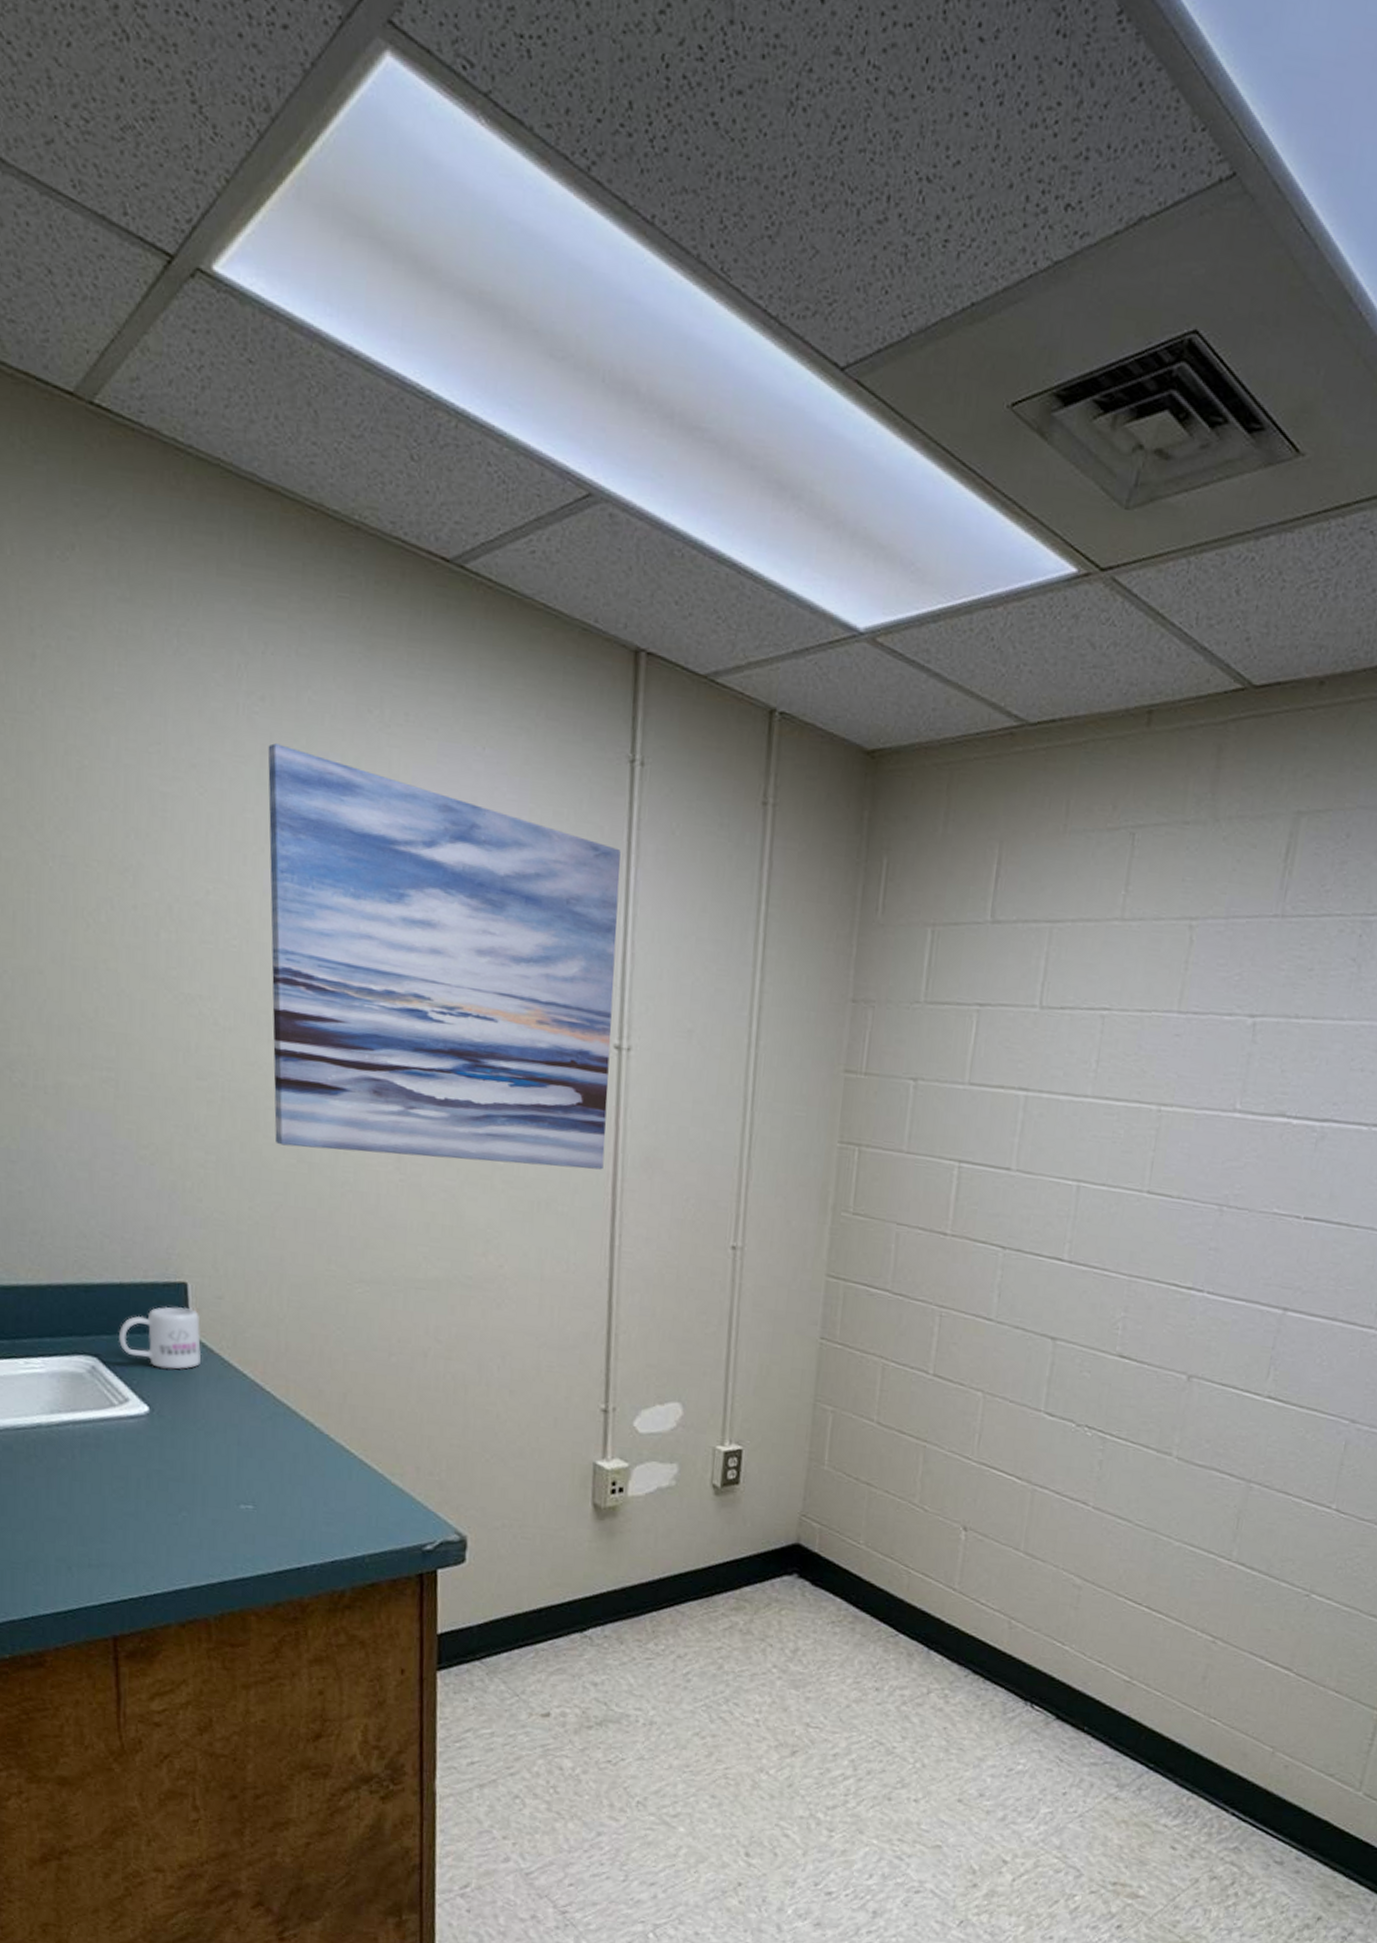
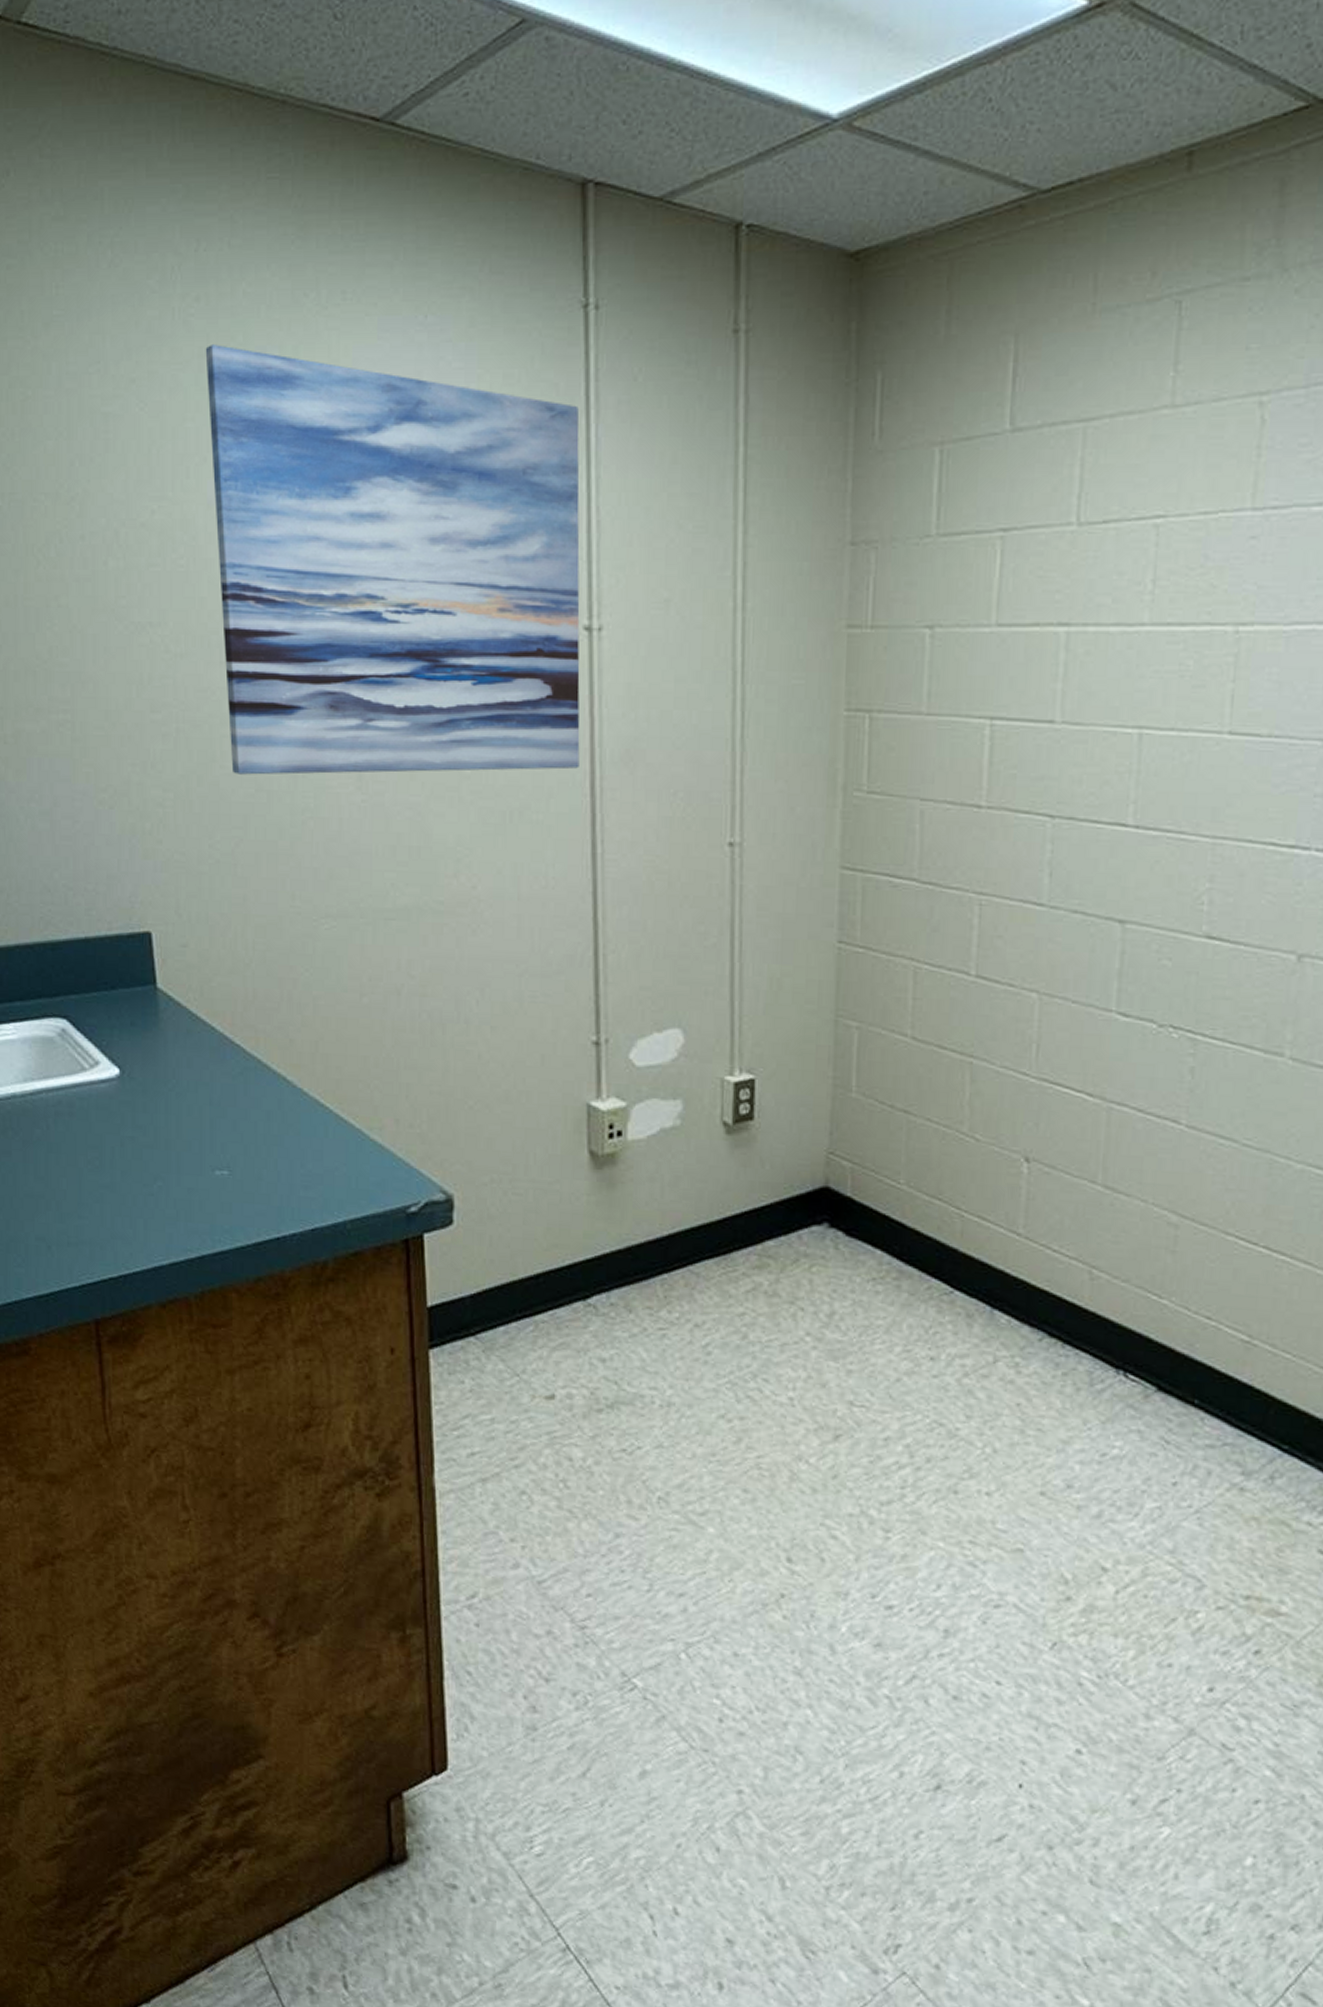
mug: present [119,1306,202,1370] -> none [87,958,169,1027]

